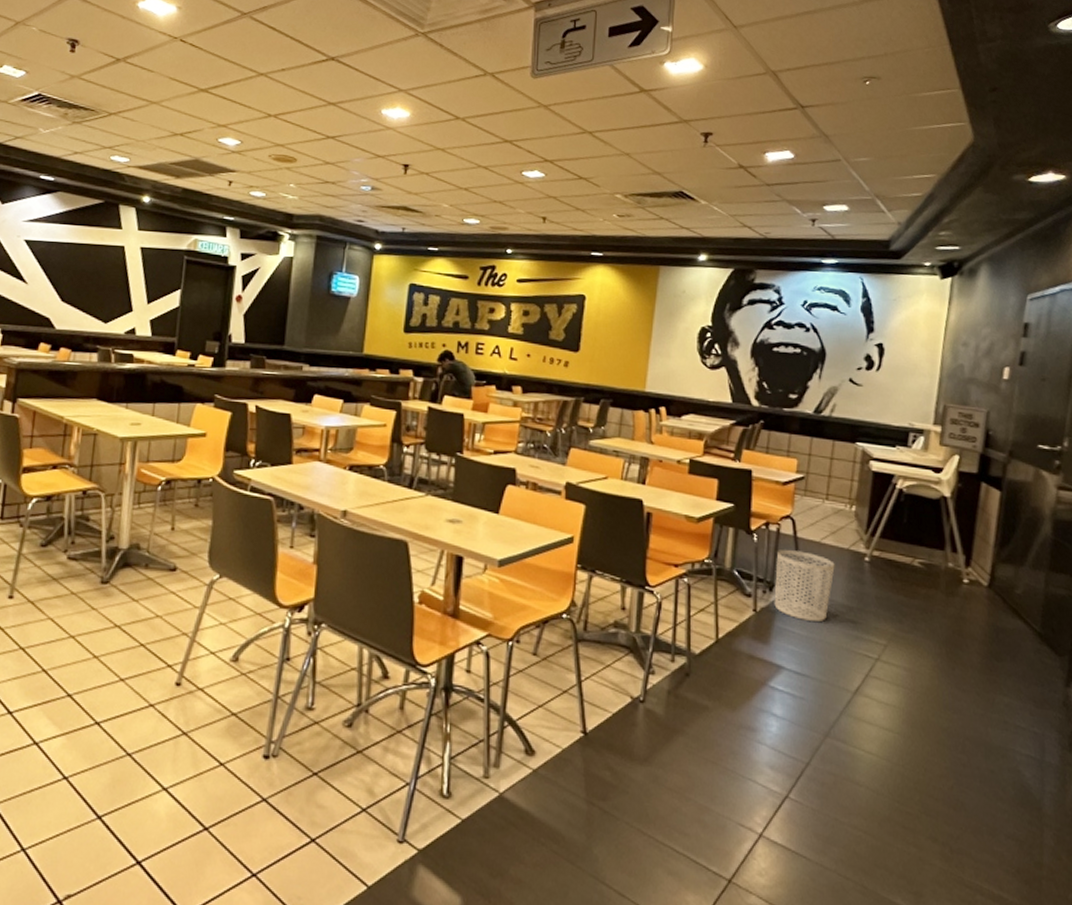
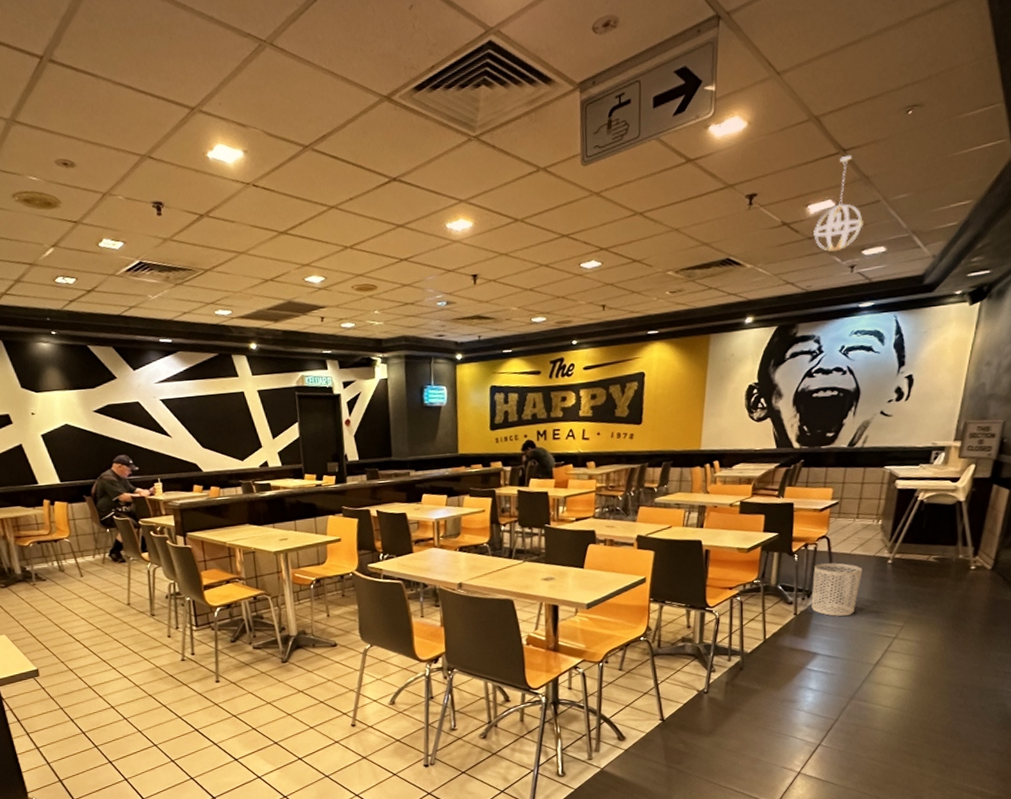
pendant light: none [772,111,824,202] -> present [813,154,863,252]

